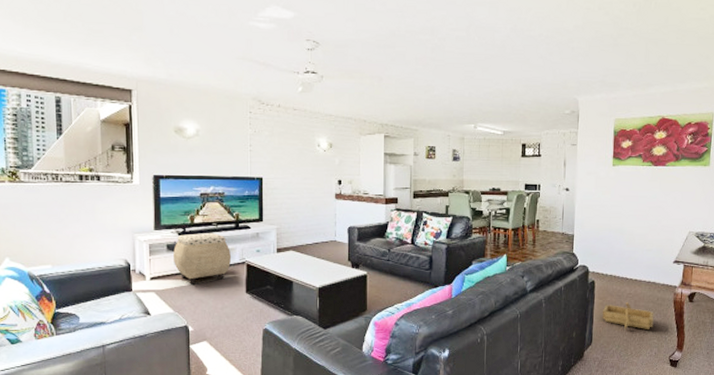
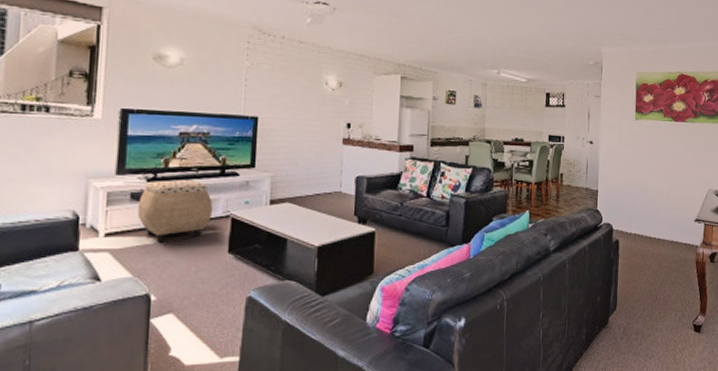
wooden boat: present [602,301,654,330] -> none [627,262,678,293]

